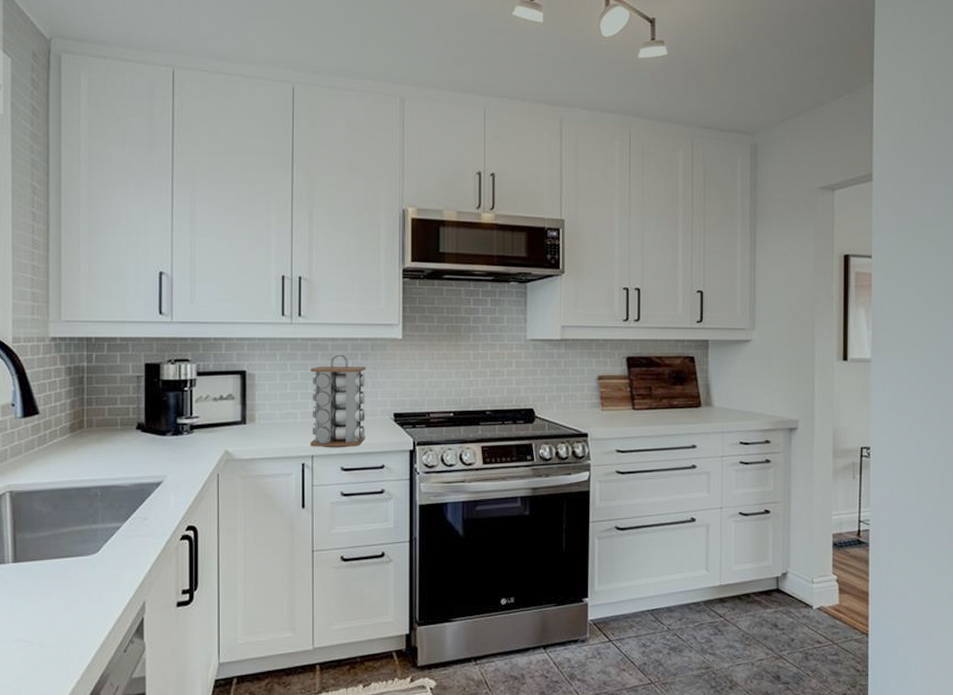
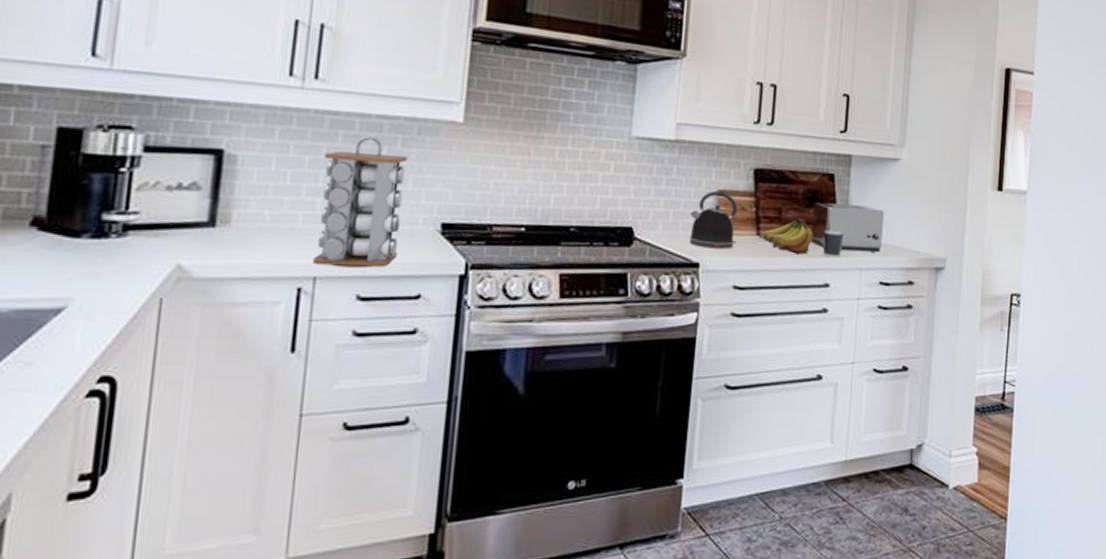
kettle: none [576,376,616,422] -> present [688,190,738,249]
fruit: none [634,394,680,423] -> present [758,218,813,255]
toaster: none [677,380,741,418] -> present [811,201,885,253]
mug: none [688,403,706,424] -> present [822,231,844,258]

